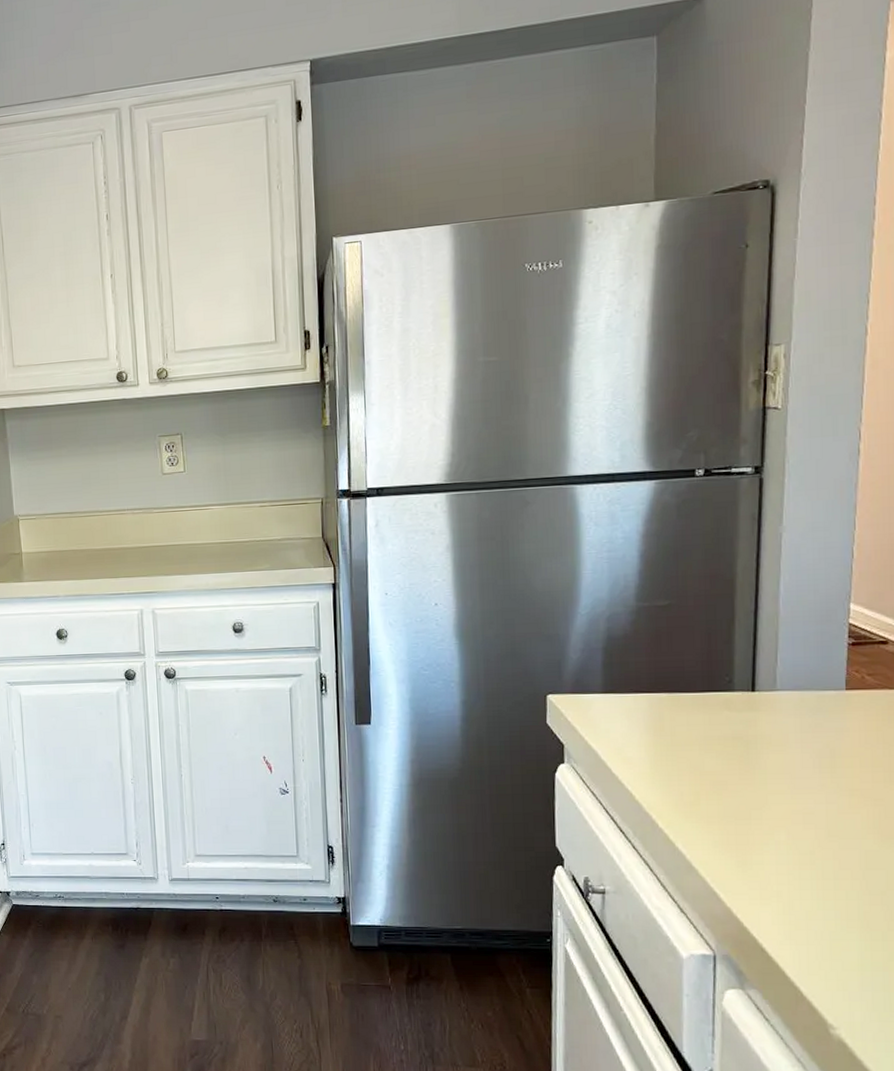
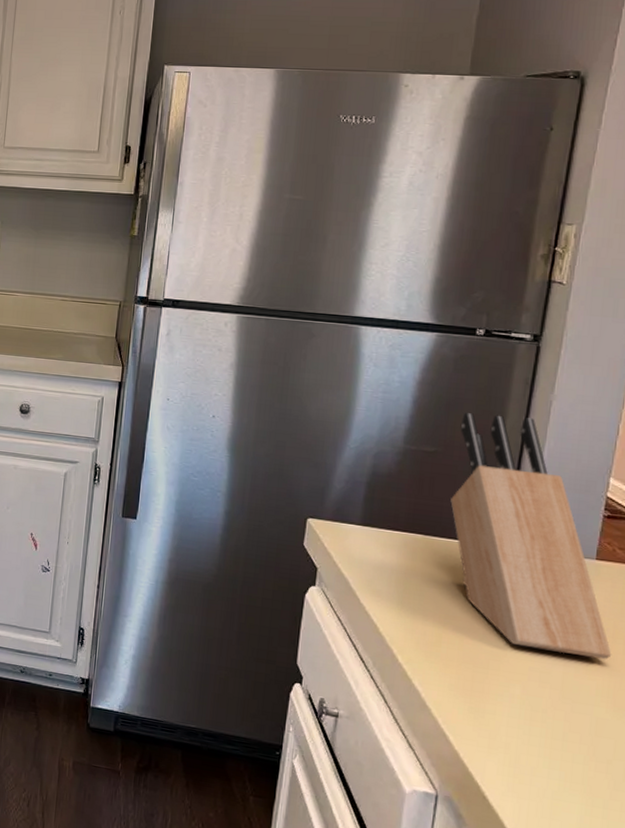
knife block: none [691,554,873,792] -> present [450,413,612,660]

